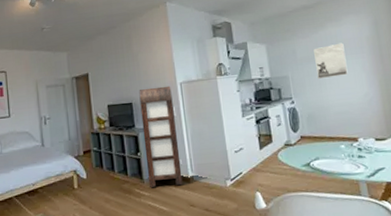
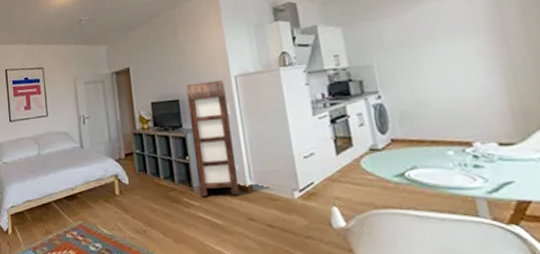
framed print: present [314,42,348,80] -> none [407,20,457,68]

